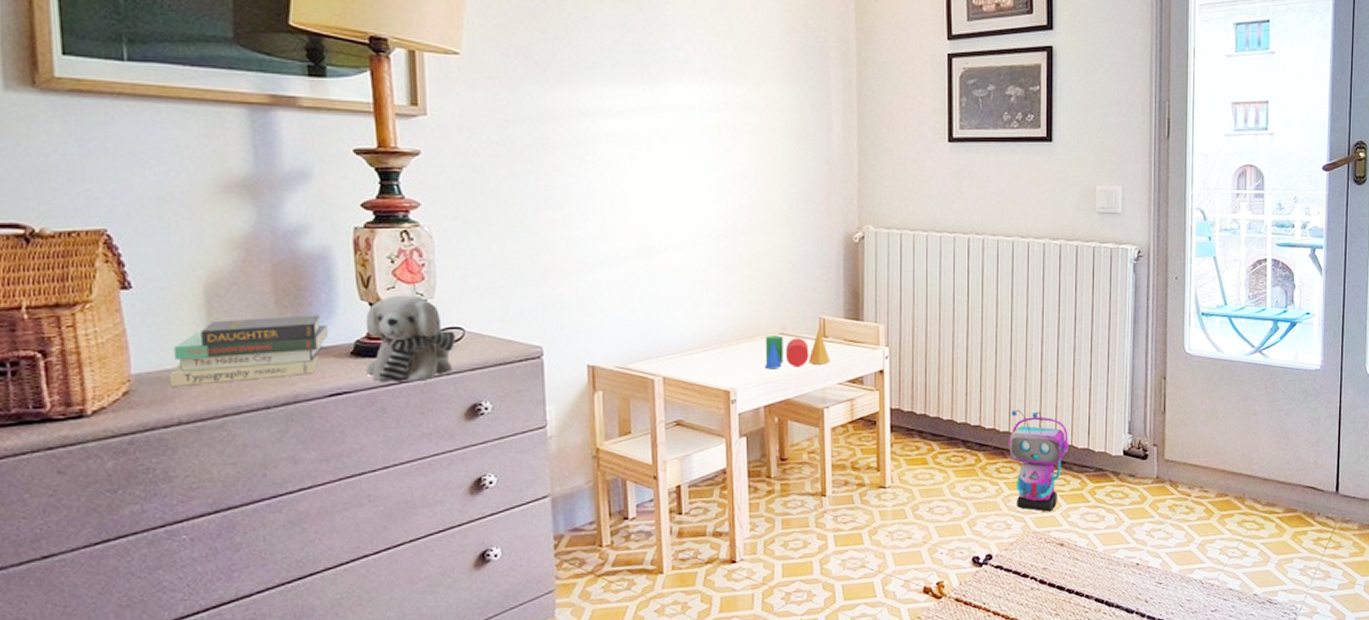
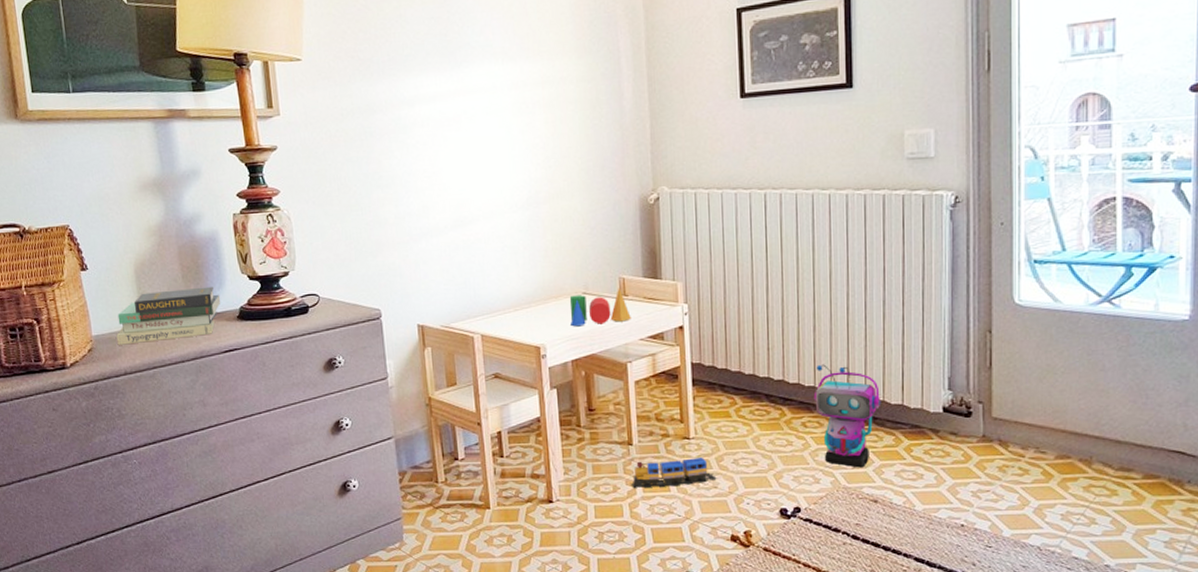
plush toy: present [365,295,457,383] -> none [246,268,314,342]
toy train: none [822,506,911,542] -> present [630,456,717,488]

